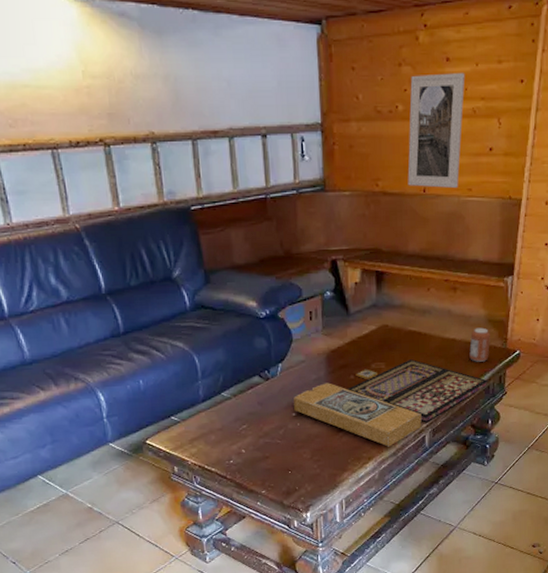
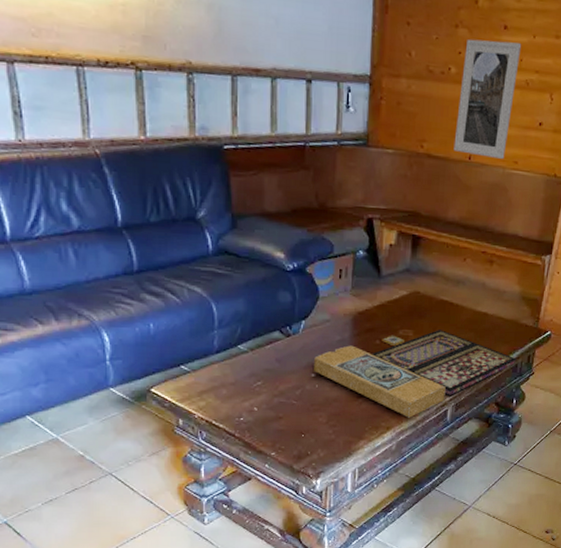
can: present [469,327,490,362] -> none [500,304,523,339]

